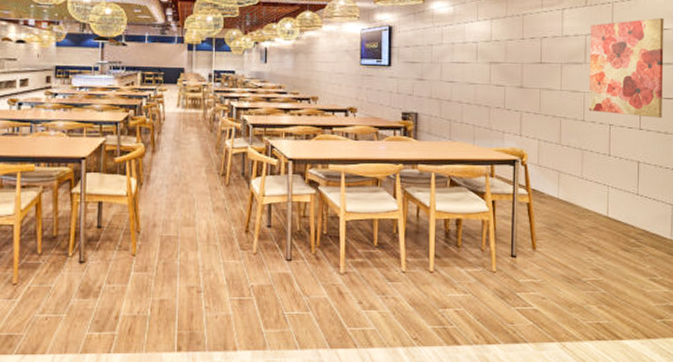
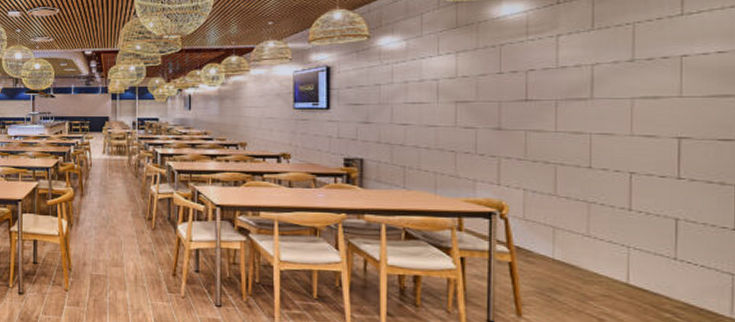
wall art: present [588,17,664,118] -> none [597,37,718,165]

